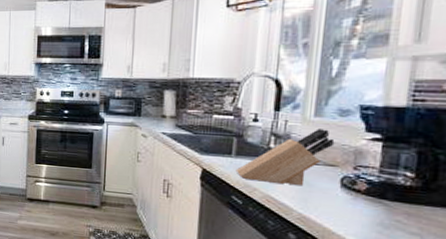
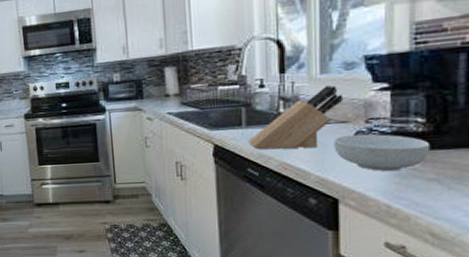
cereal bowl: none [319,178,417,221] -> present [334,134,431,172]

